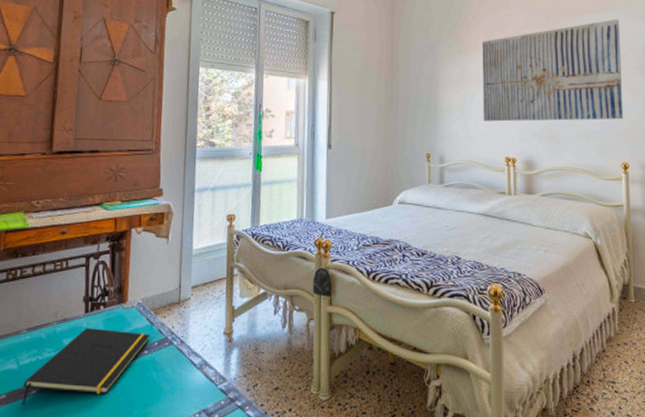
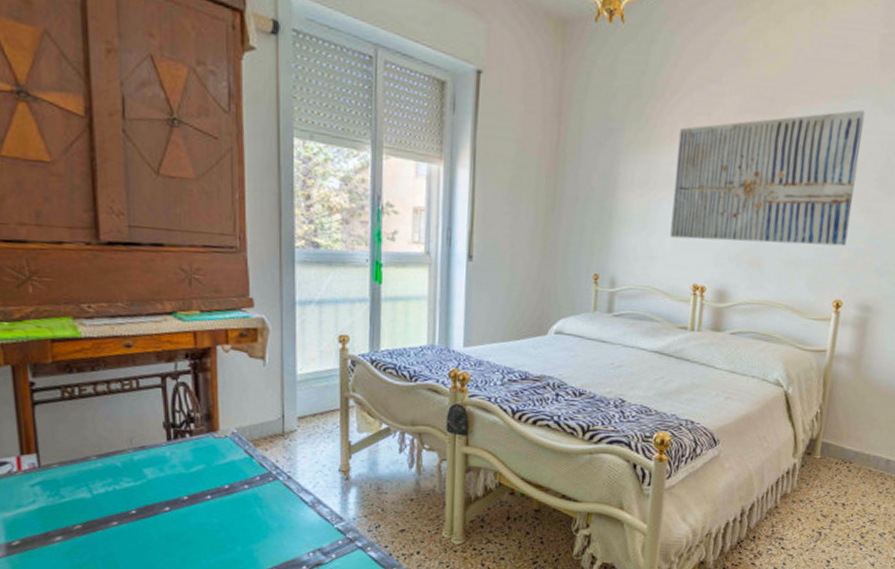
notepad: present [21,328,150,405] -> none [101,457,249,536]

